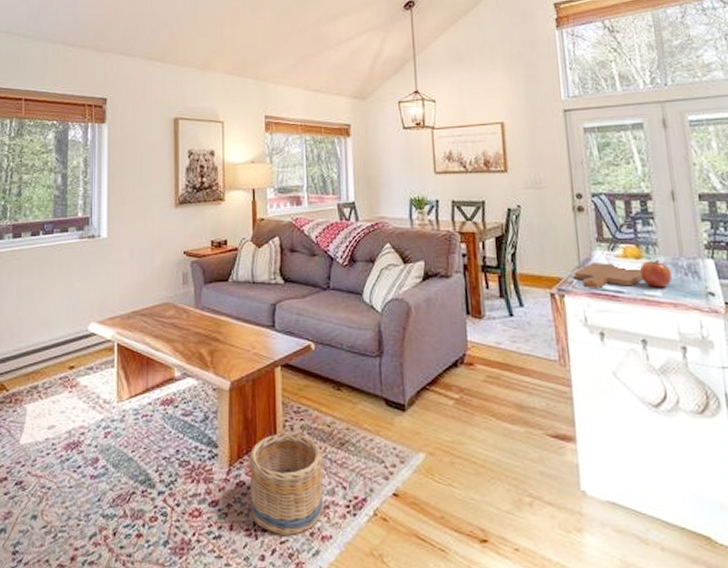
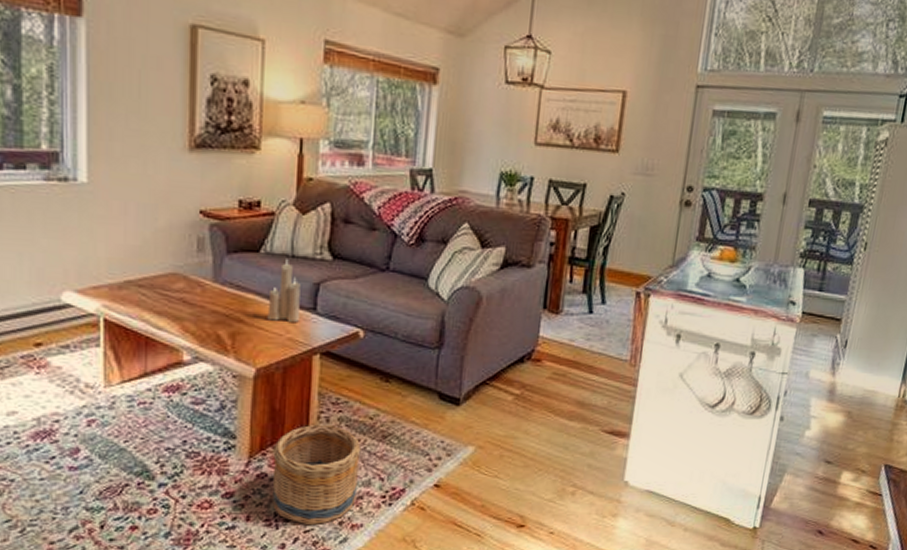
candle: none [237,285,263,338] -> present [267,259,301,322]
cutting board: present [574,263,643,290] -> none [665,263,733,291]
fruit: present [639,259,673,288] -> none [730,264,762,294]

